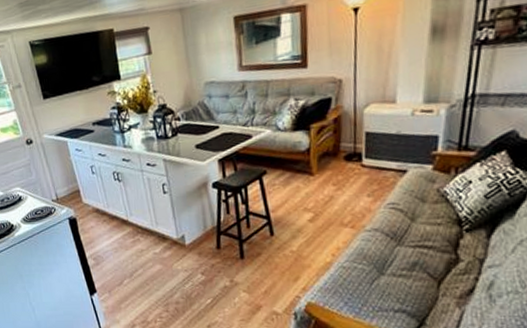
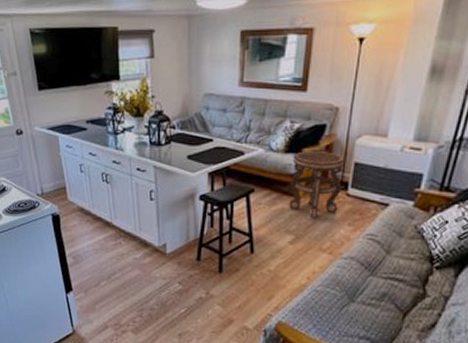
side table: none [301,124,356,193] -> present [289,151,345,218]

